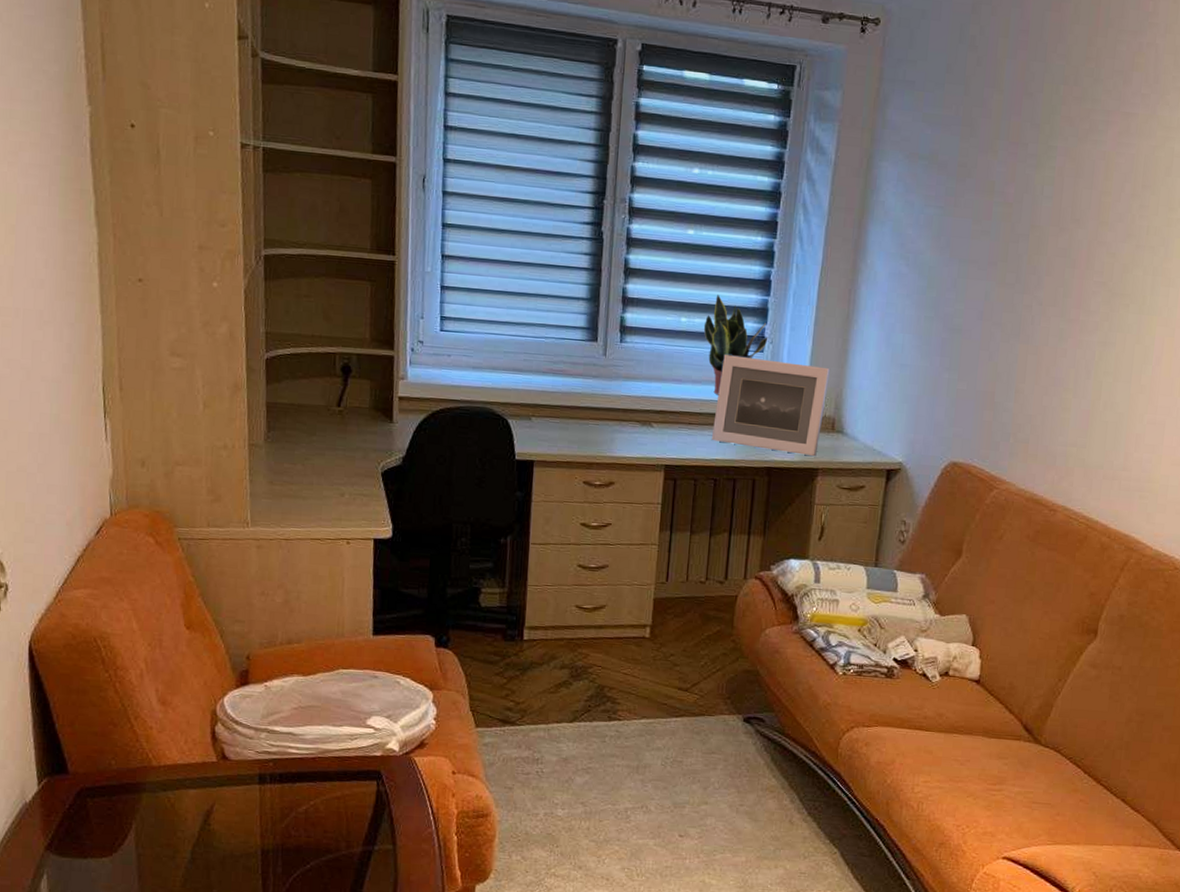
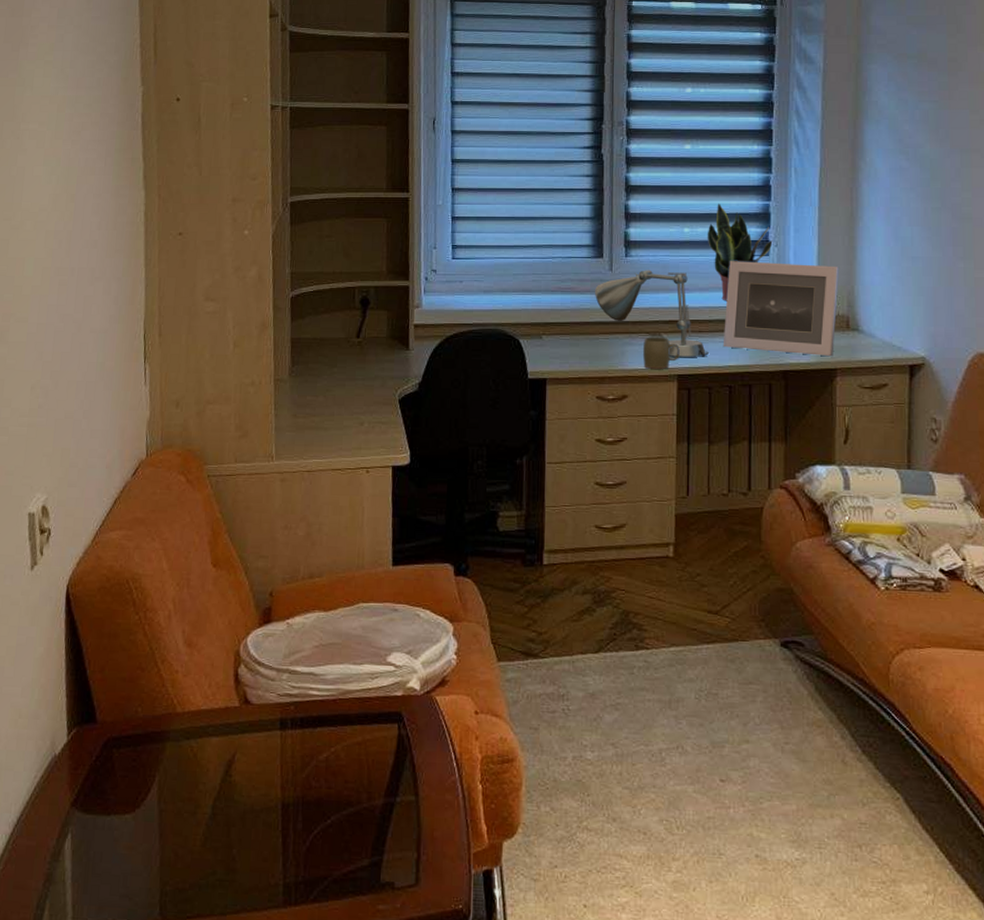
desk lamp: none [587,357,697,449] -> present [595,270,709,358]
mug: none [631,425,669,459] -> present [642,336,680,369]

